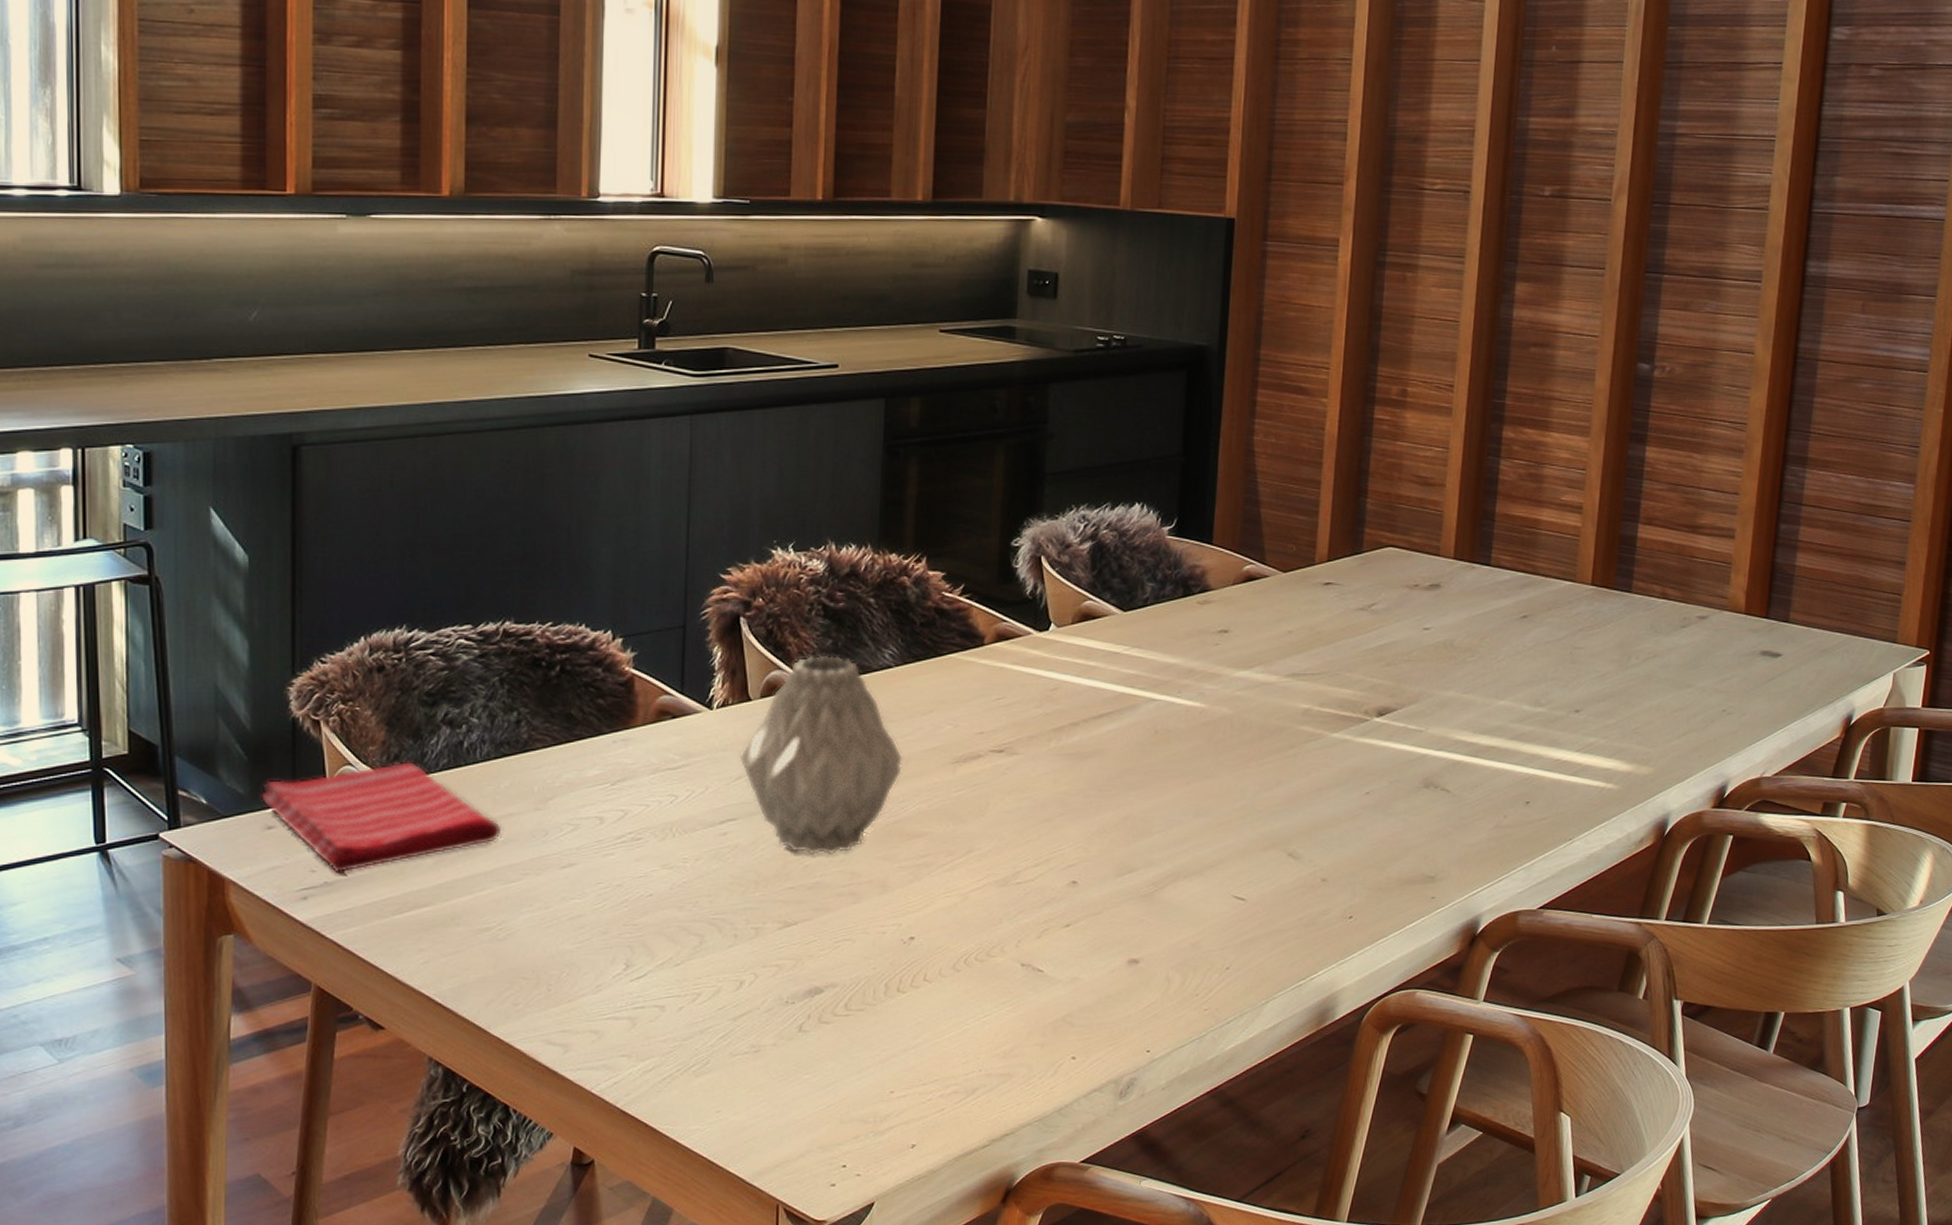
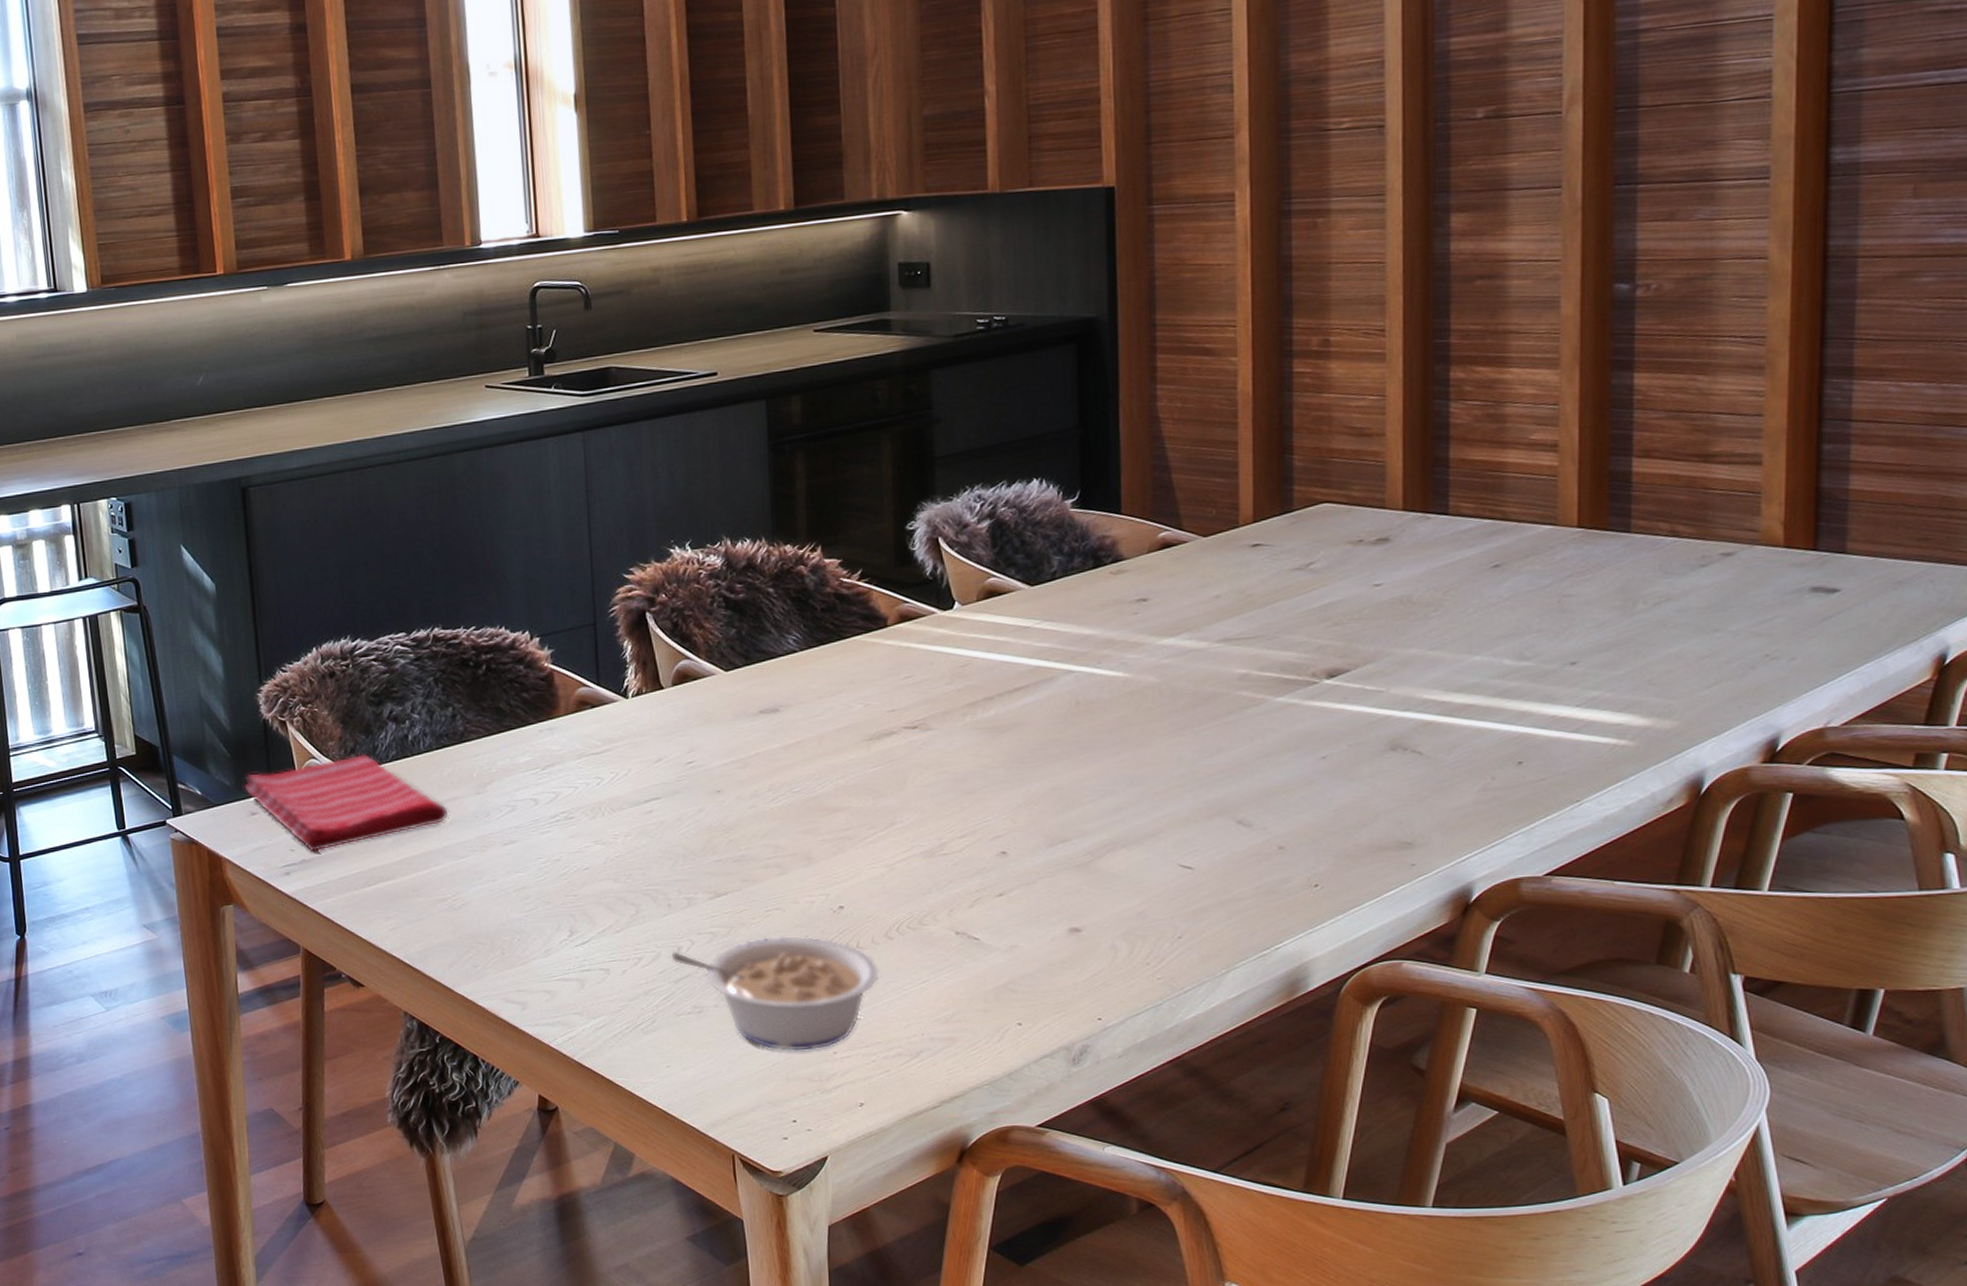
legume: none [731,968,944,1092] -> present [670,936,880,1052]
vase: present [739,655,902,855] -> none [657,643,816,830]

